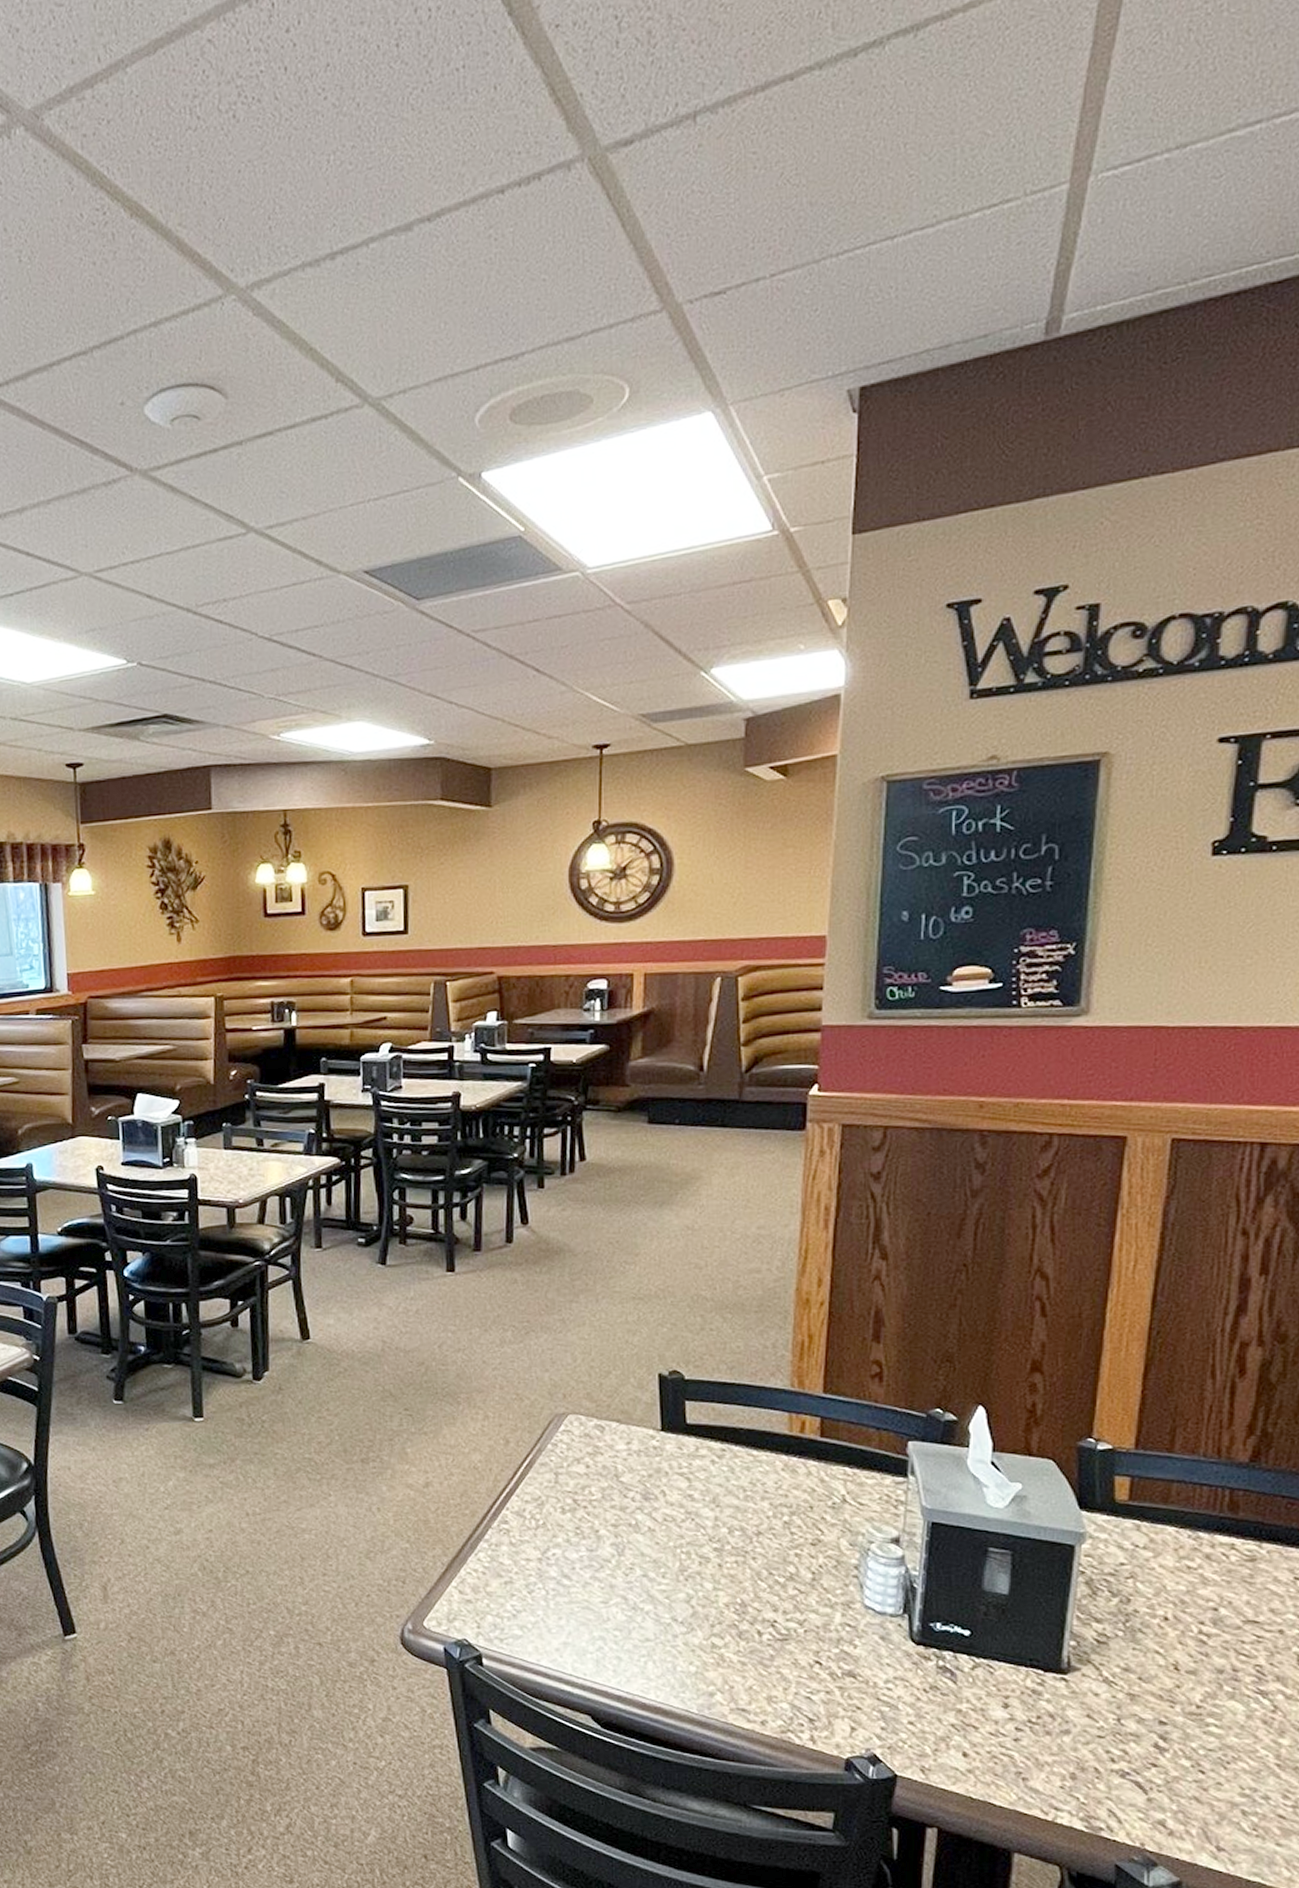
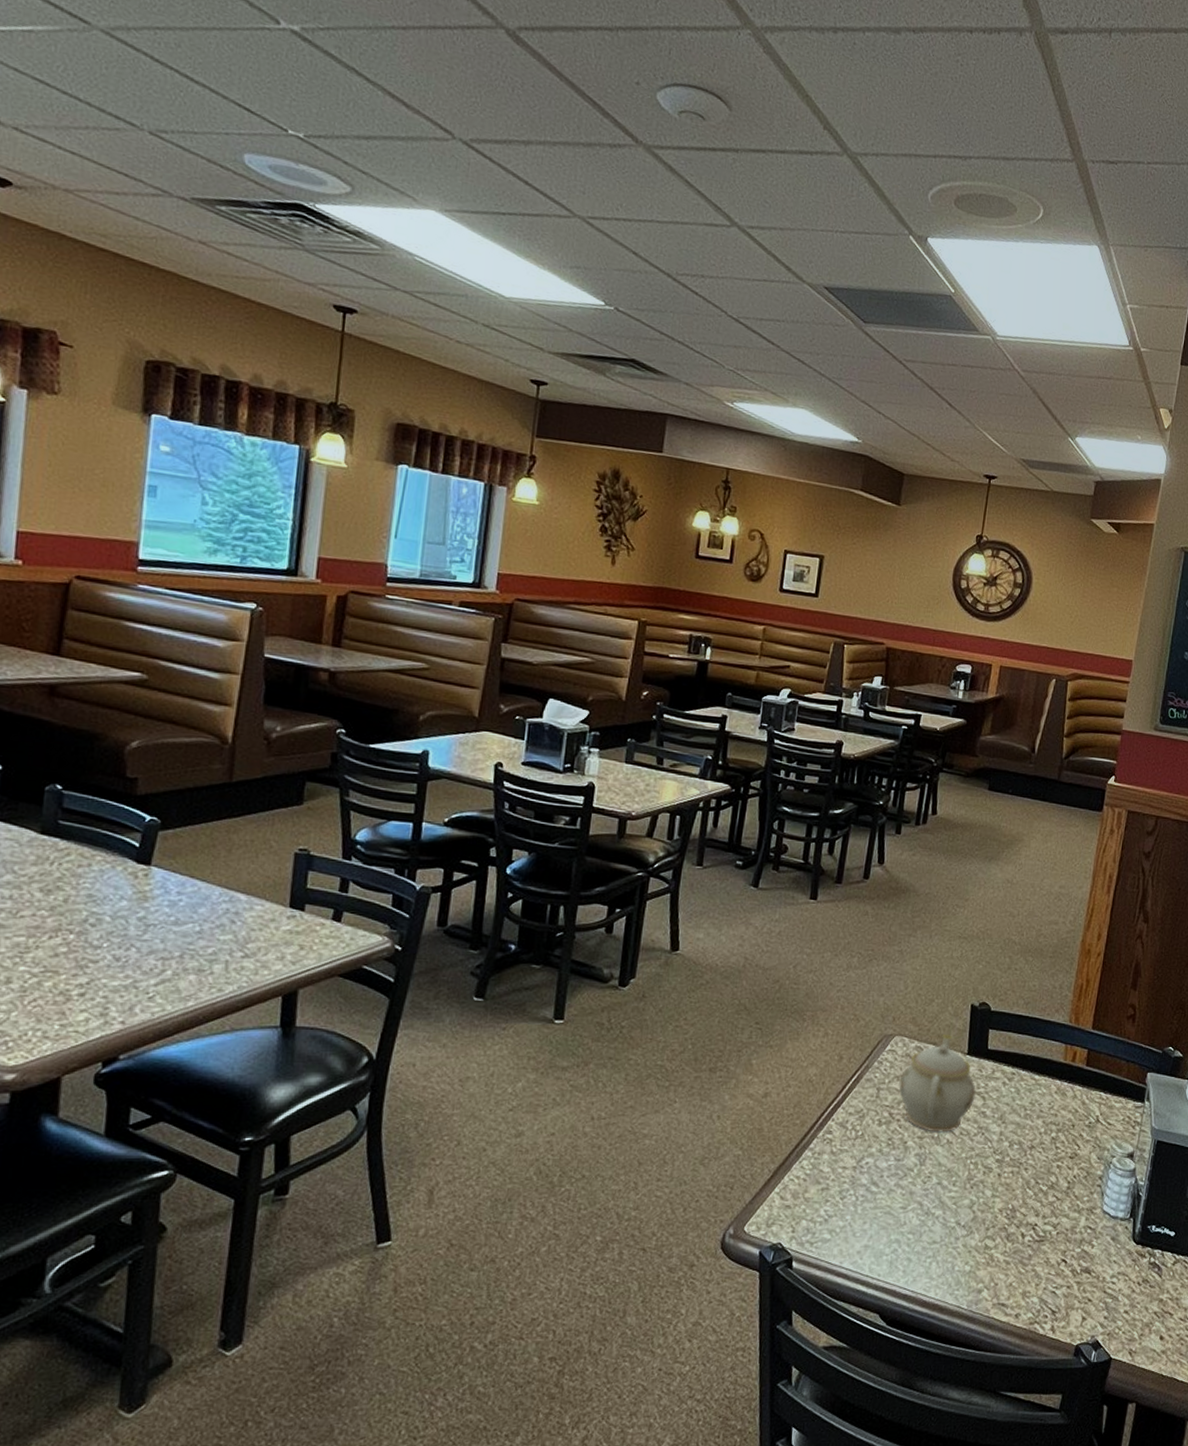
teapot: none [580,1409,679,1519] -> present [898,1033,977,1133]

